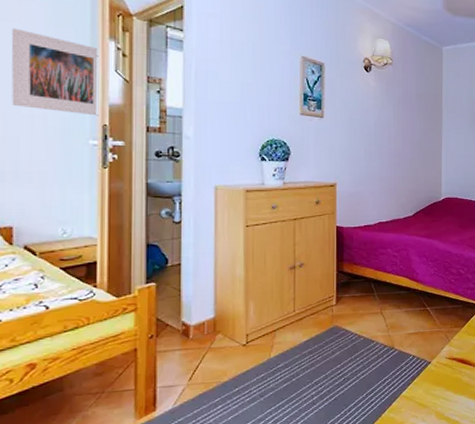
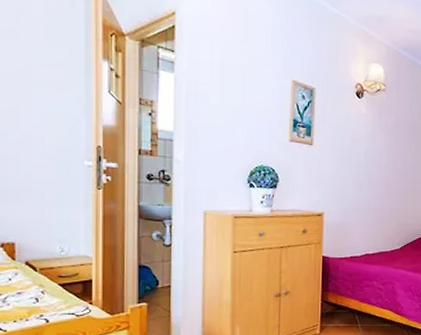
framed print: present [11,28,99,116] -> none [10,47,93,137]

